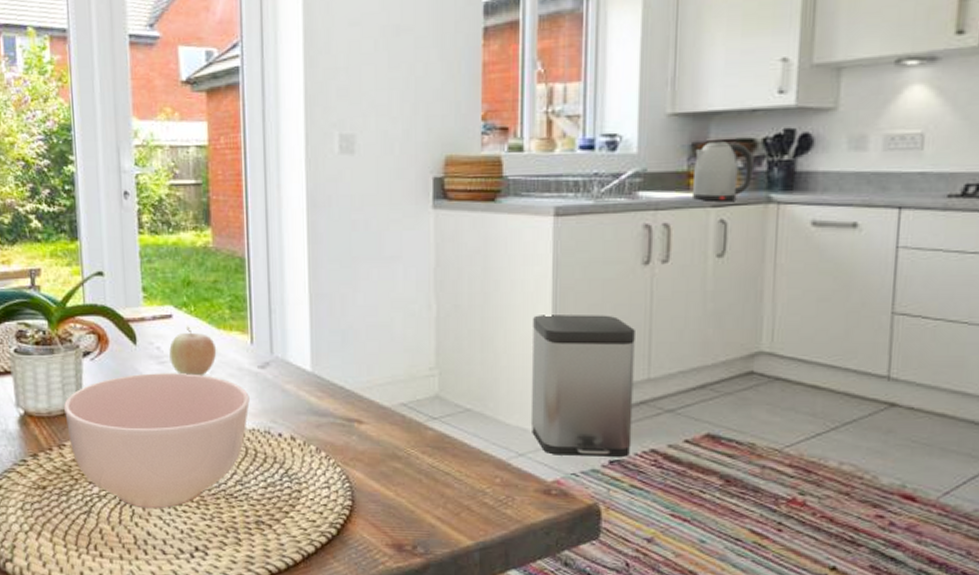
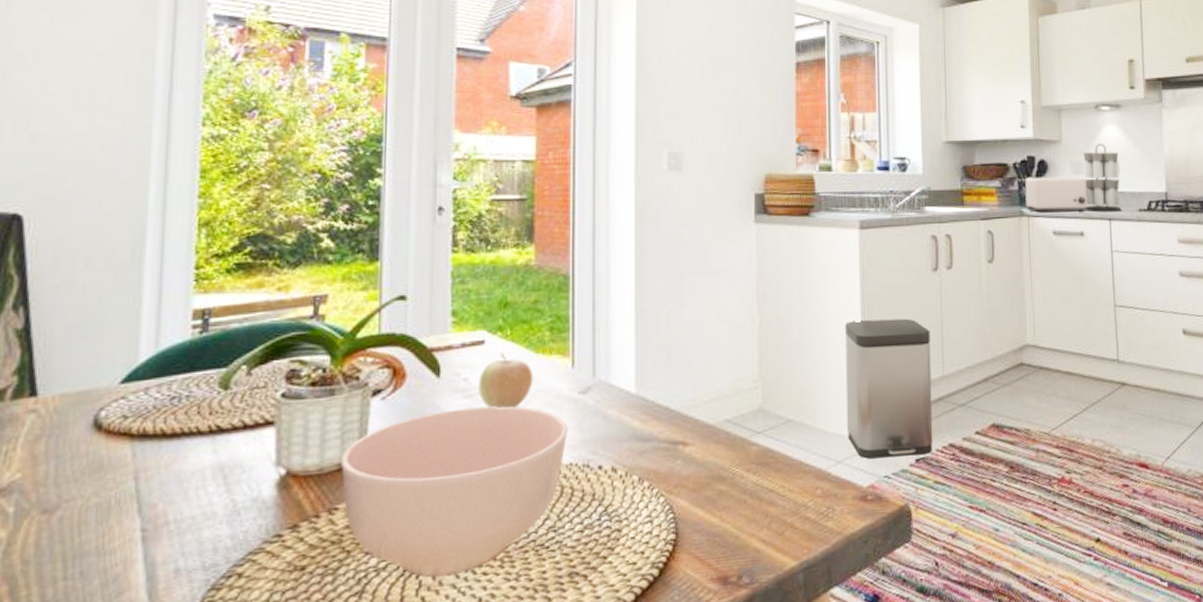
kettle: present [691,140,754,201] -> none [965,164,1009,215]
toaster: none [776,154,870,199] -> present [1025,177,1088,213]
spice rack: none [863,110,926,198] -> present [1083,144,1122,212]

